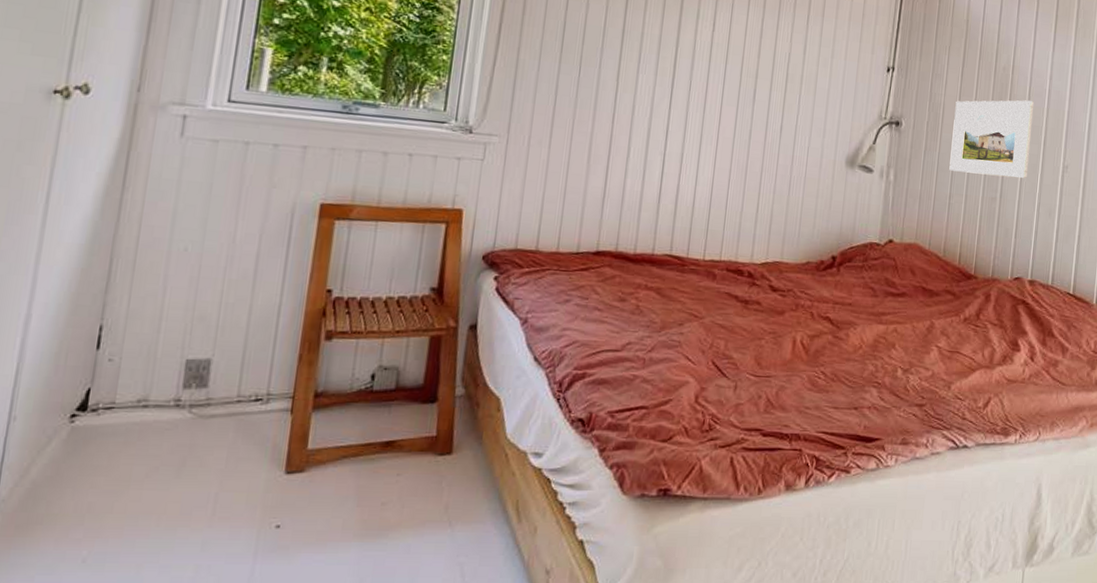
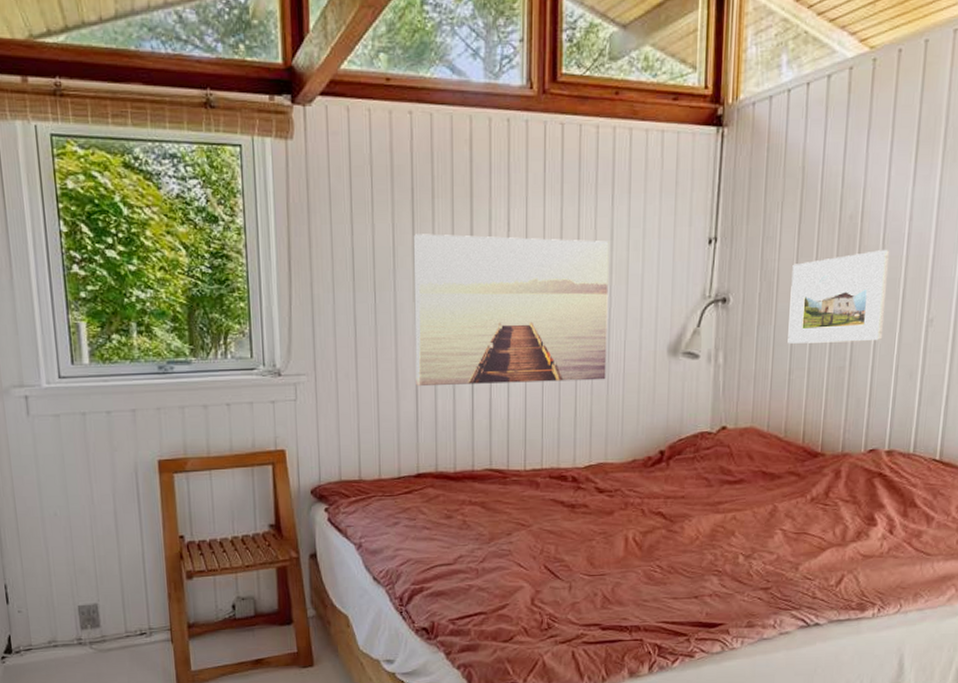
wall art: none [607,19,802,181] -> present [413,234,609,386]

